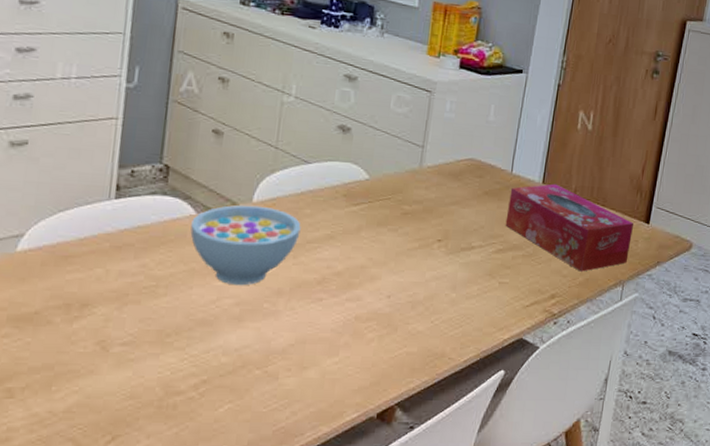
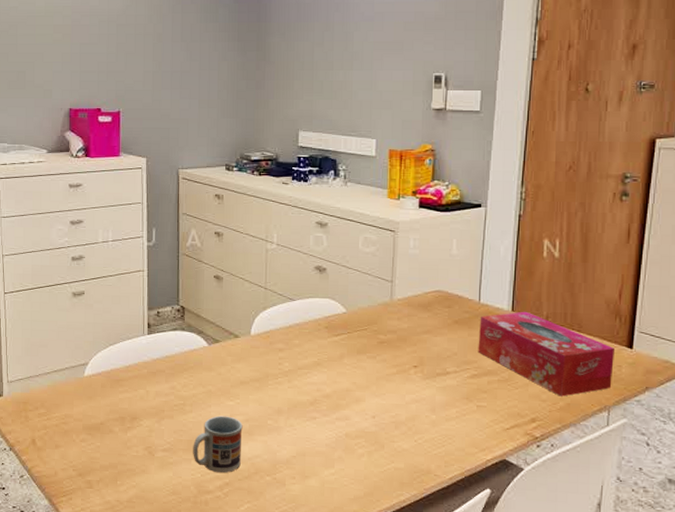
cup: none [162,299,232,368] -> present [193,415,243,473]
bowl: present [190,204,301,286] -> none [205,337,292,405]

